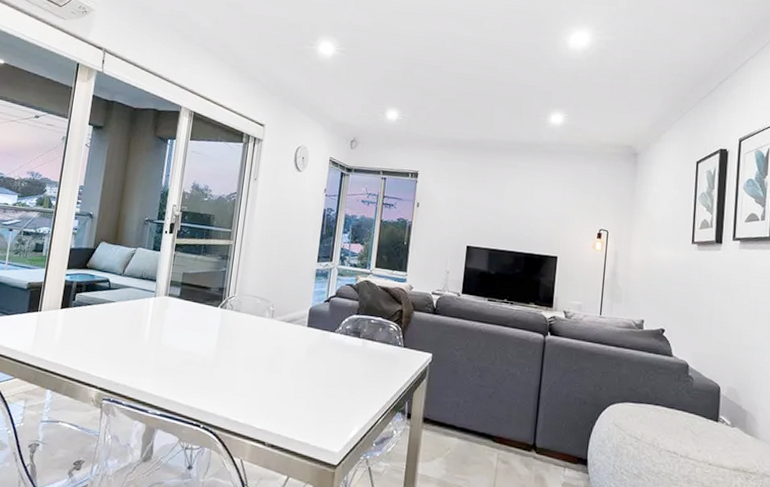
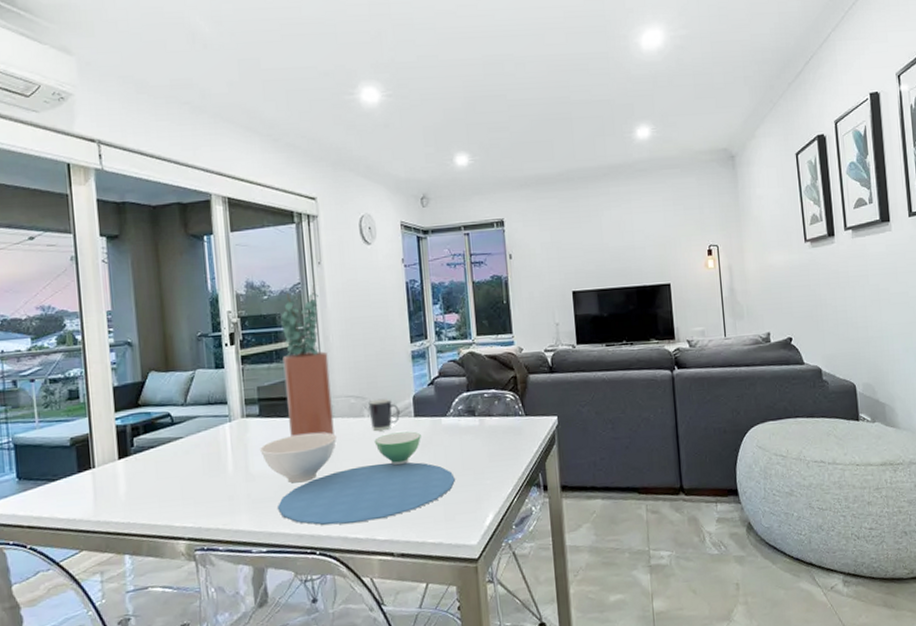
bowl: none [173,319,238,362] -> present [260,432,336,483]
placemat: none [177,359,331,410] -> present [278,462,455,526]
vase: none [201,197,249,327] -> present [281,286,334,438]
mug: none [269,304,296,333] -> present [368,398,400,431]
bowl: none [269,336,310,367] -> present [374,431,421,466]

